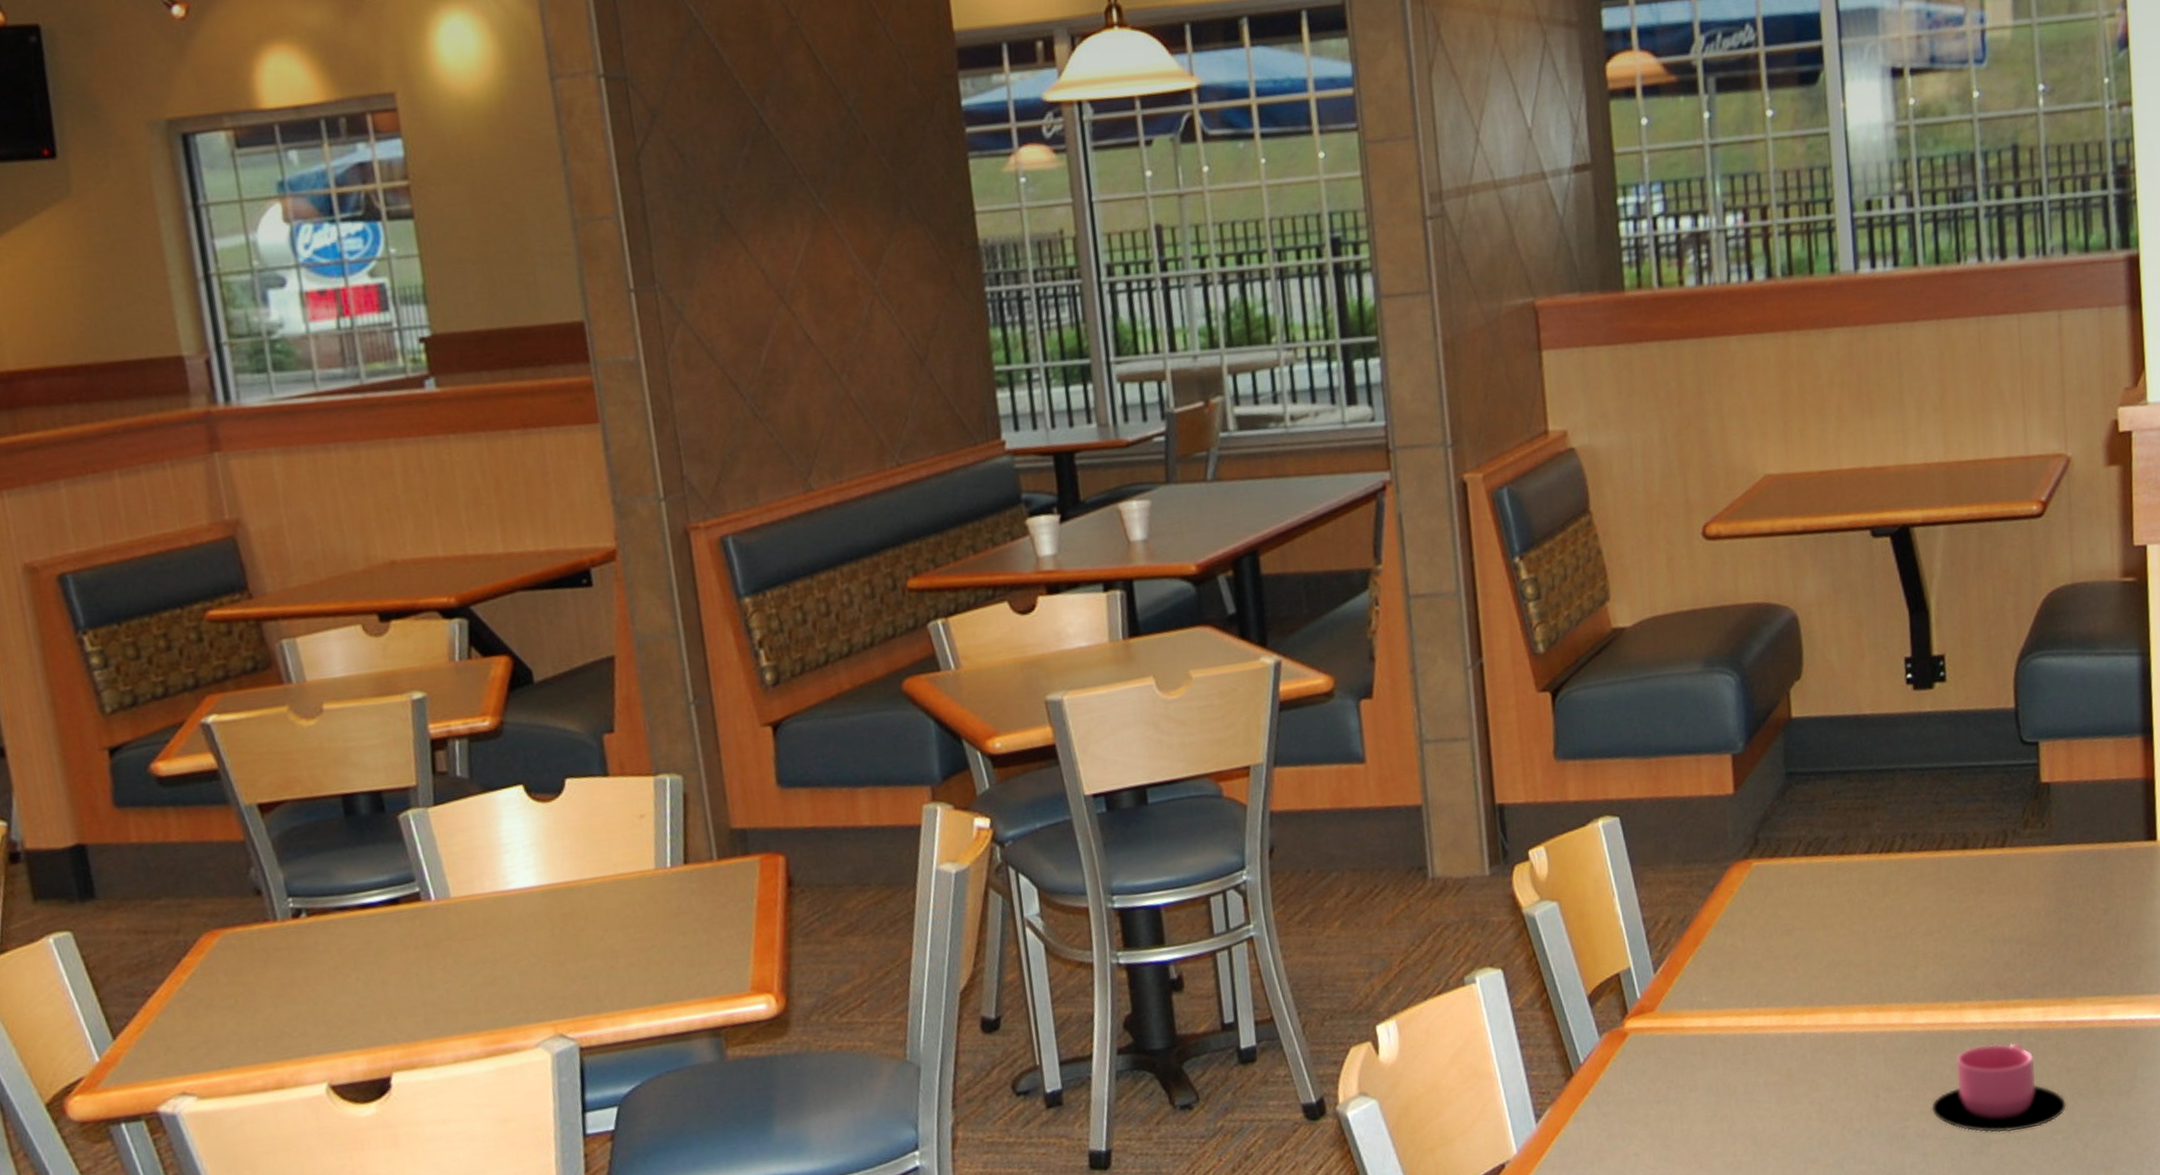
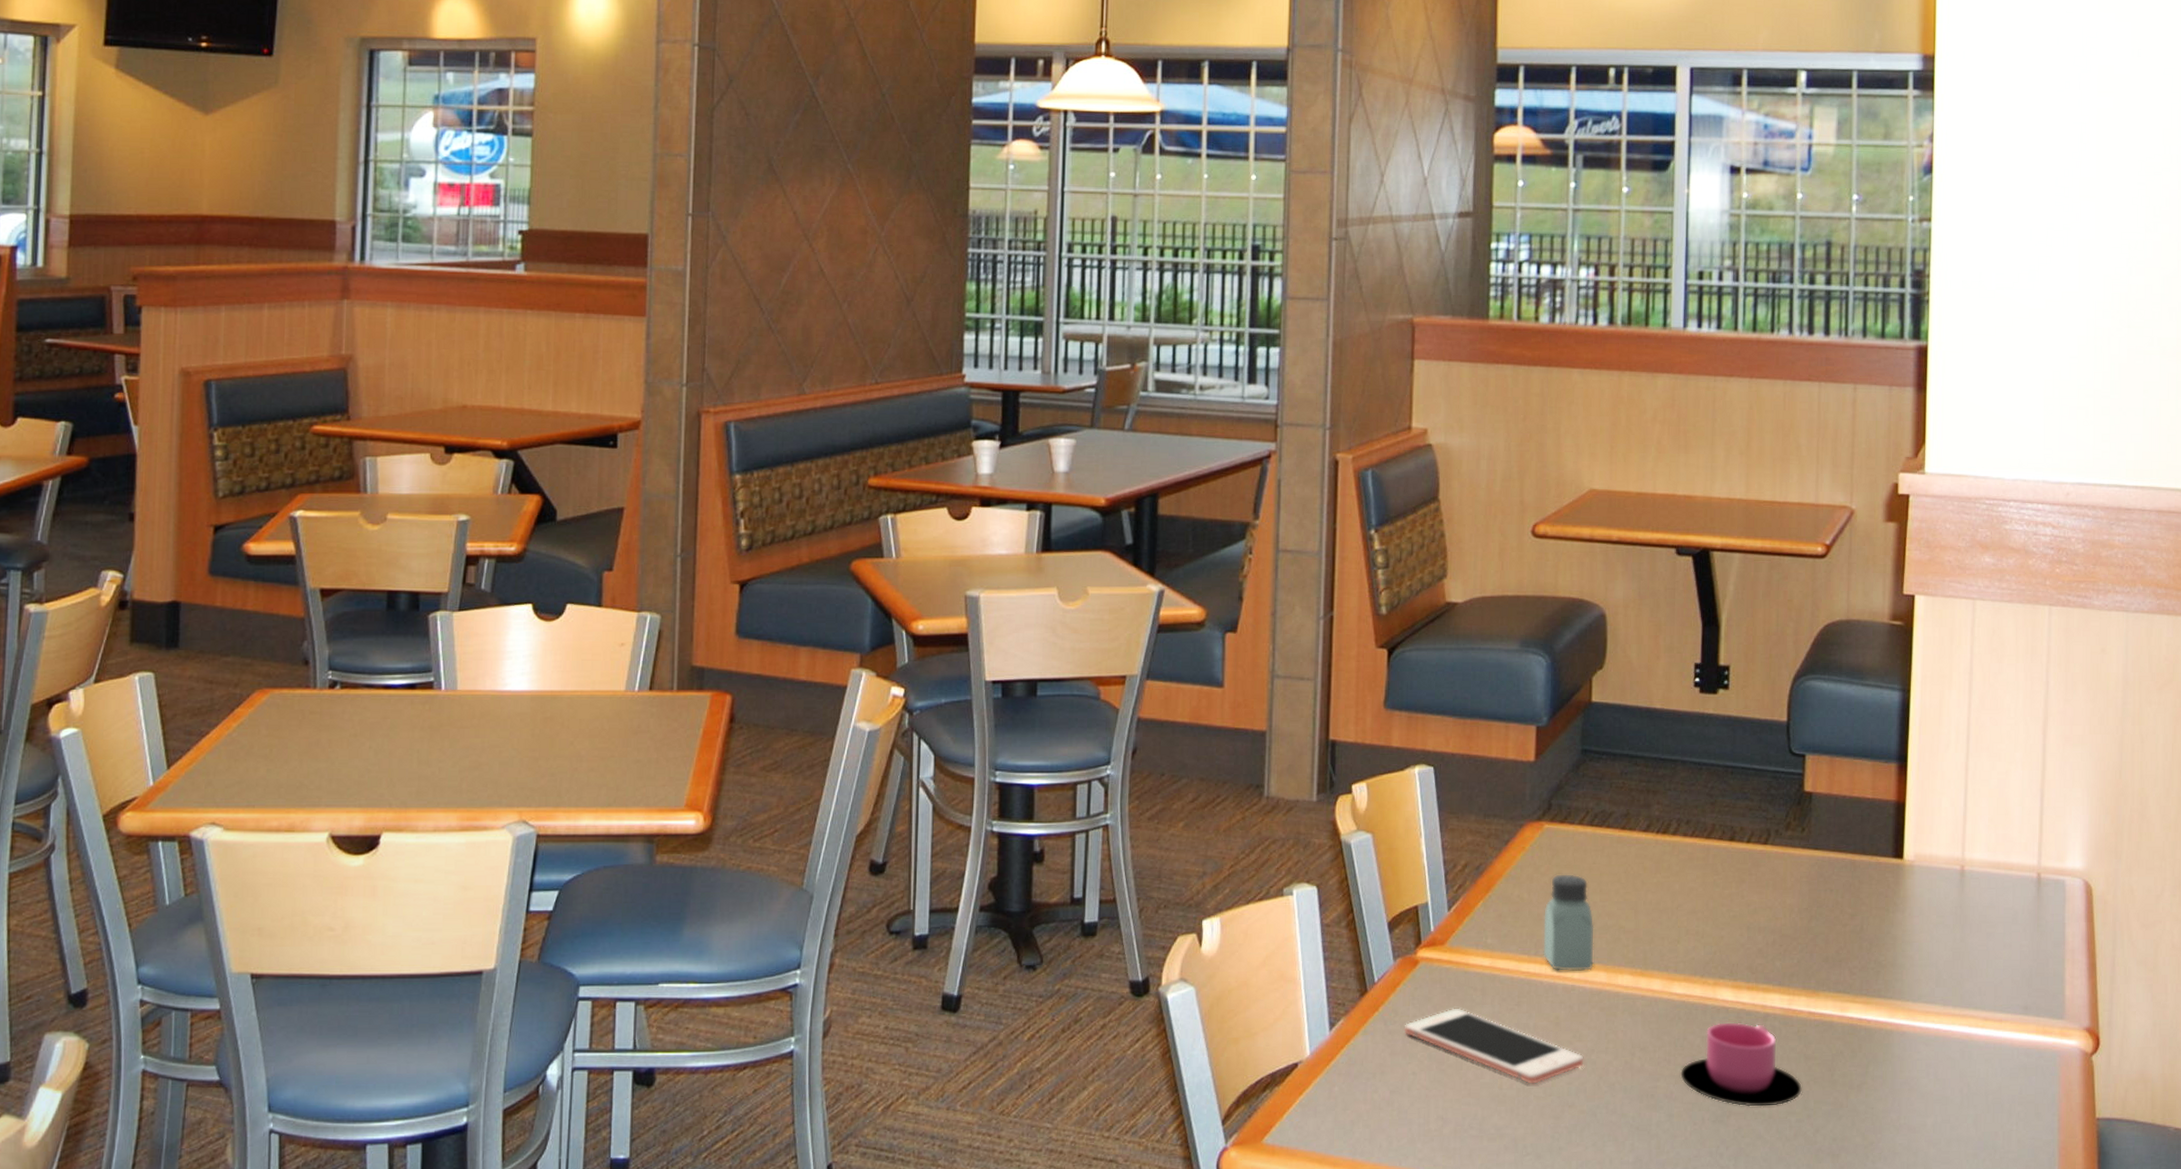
cell phone: none [1619,1076,1824,1146] -> present [1404,1008,1584,1084]
saltshaker: none [1762,912,1824,1020] -> present [1543,874,1594,971]

